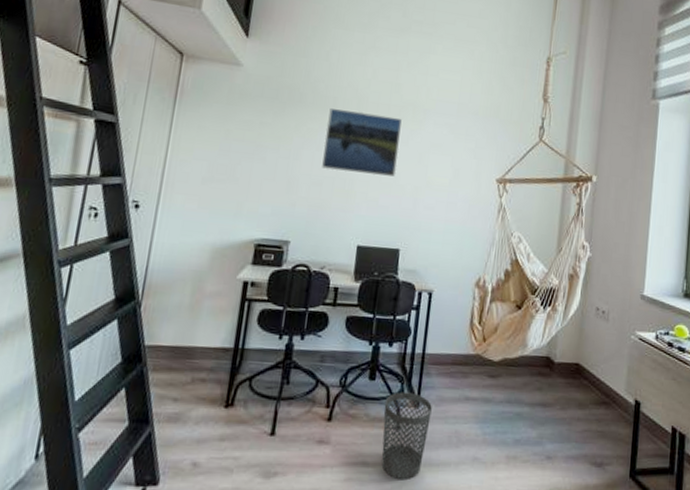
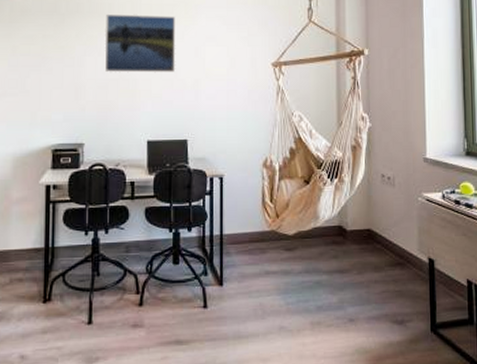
wastebasket: present [381,392,432,479] -> none [190,272,235,353]

